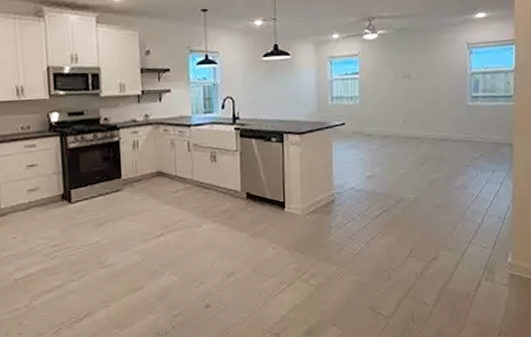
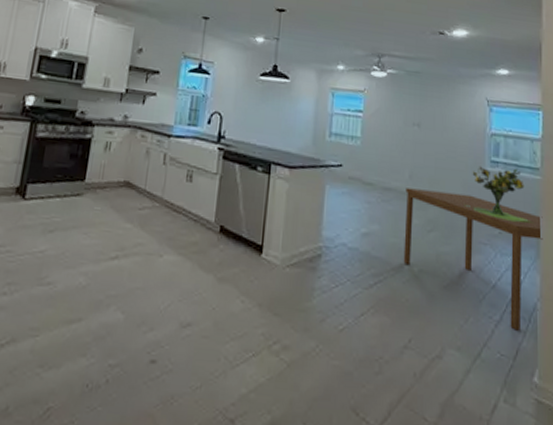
dining table: none [400,128,515,228] -> present [403,188,543,331]
bouquet: none [451,99,505,144] -> present [465,165,530,223]

